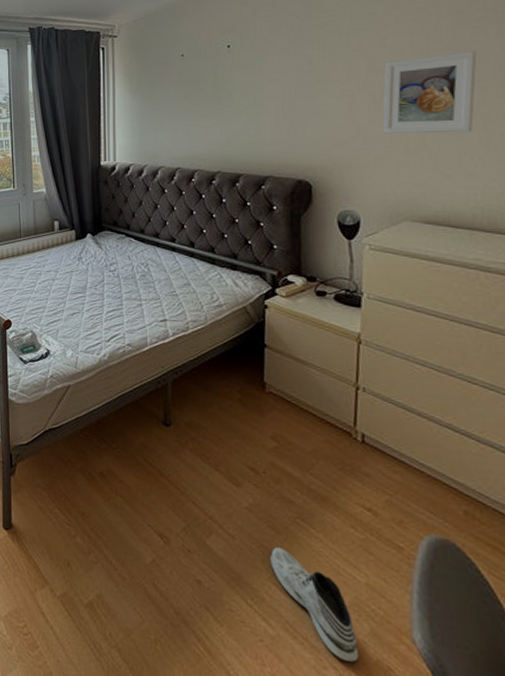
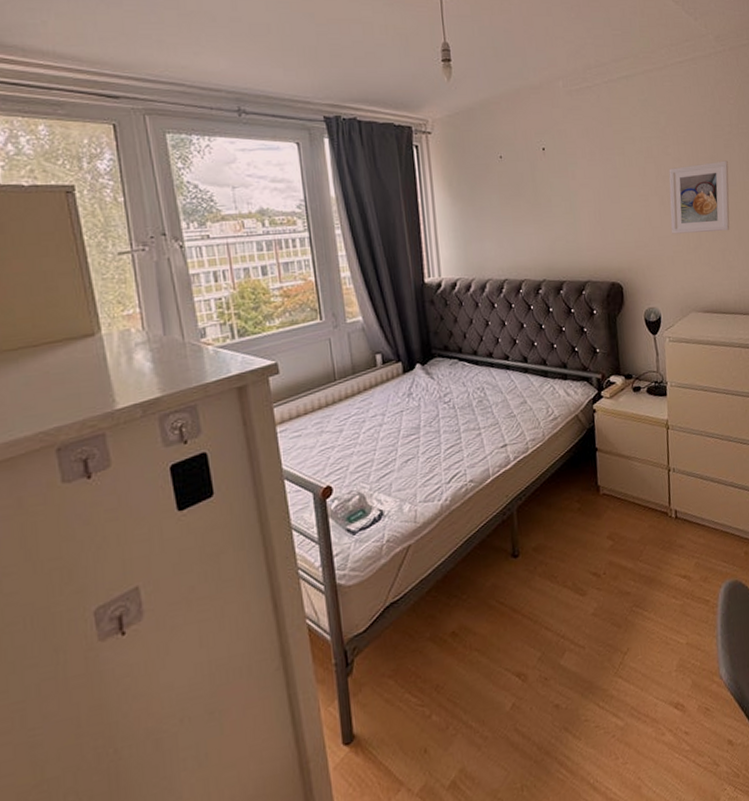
sneaker: present [270,546,360,663] -> none [614,639,686,722]

